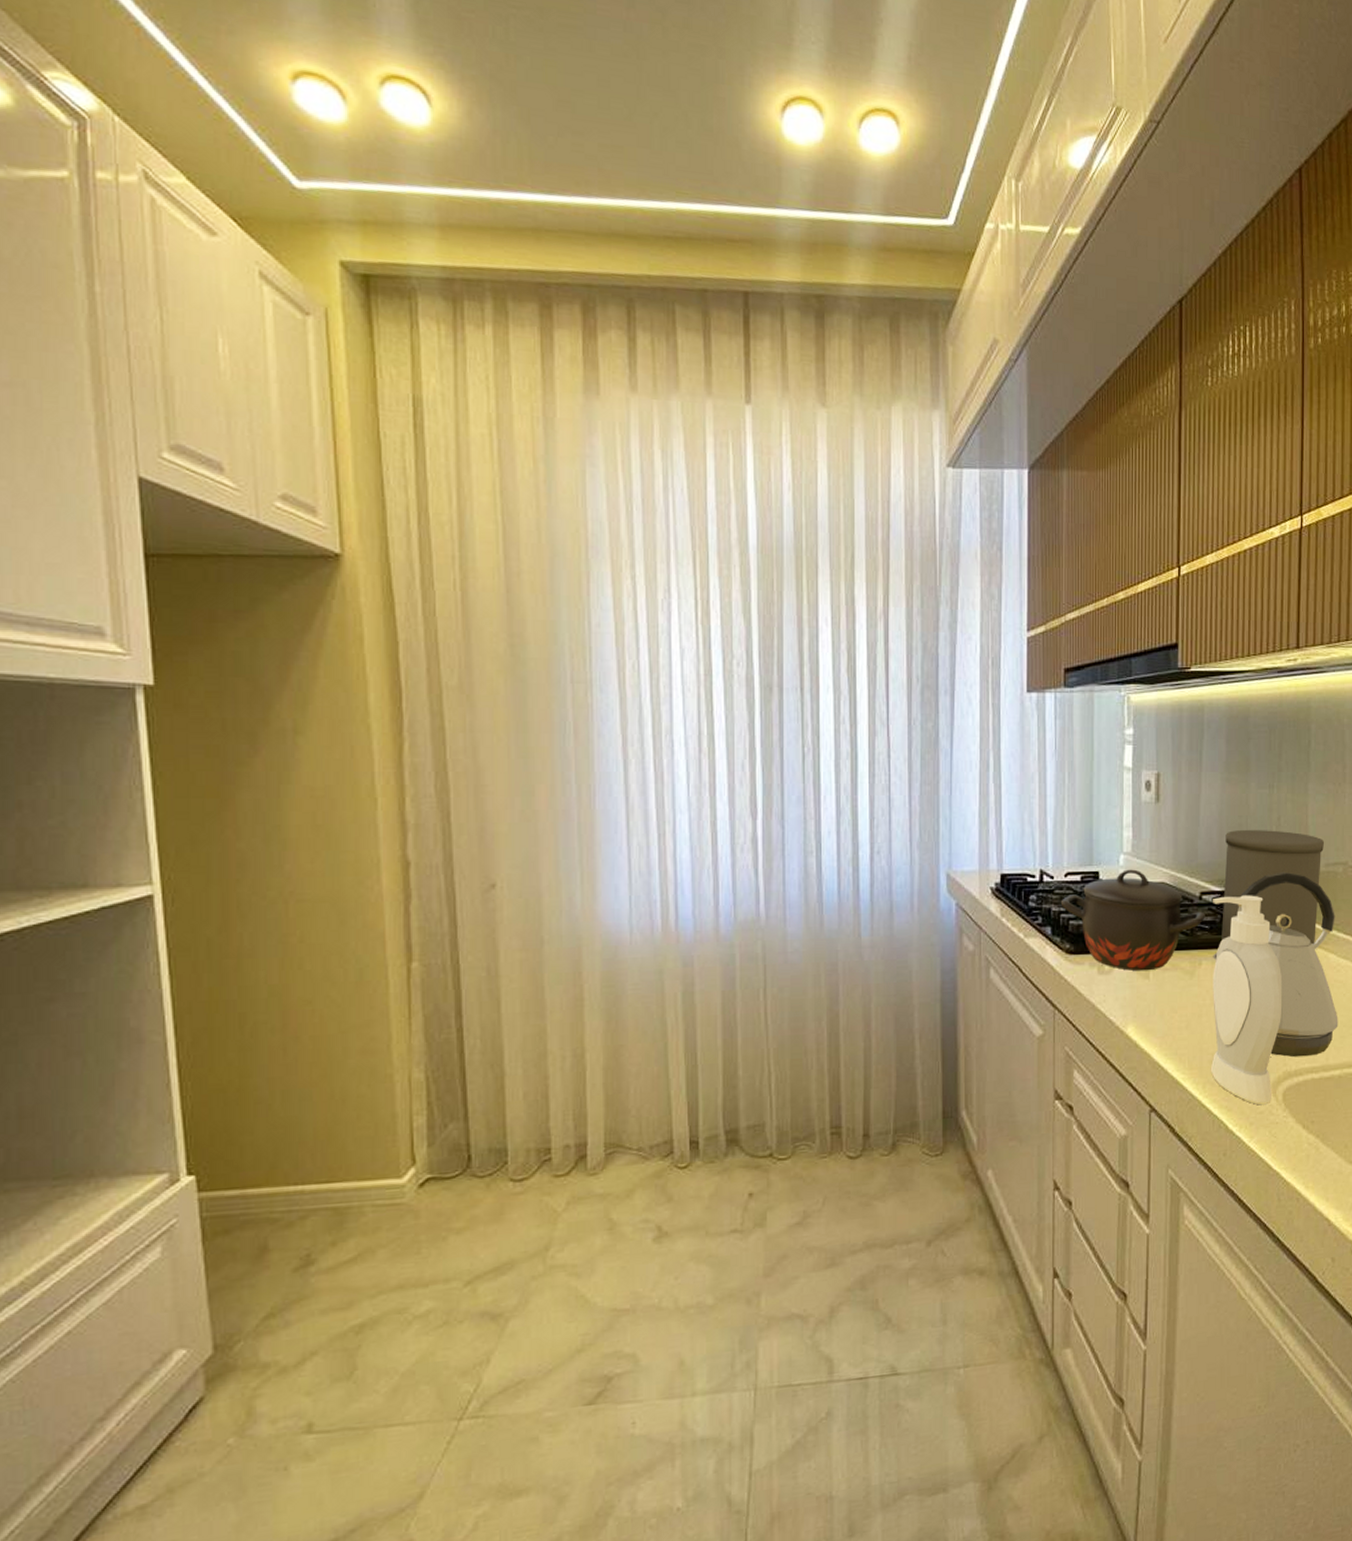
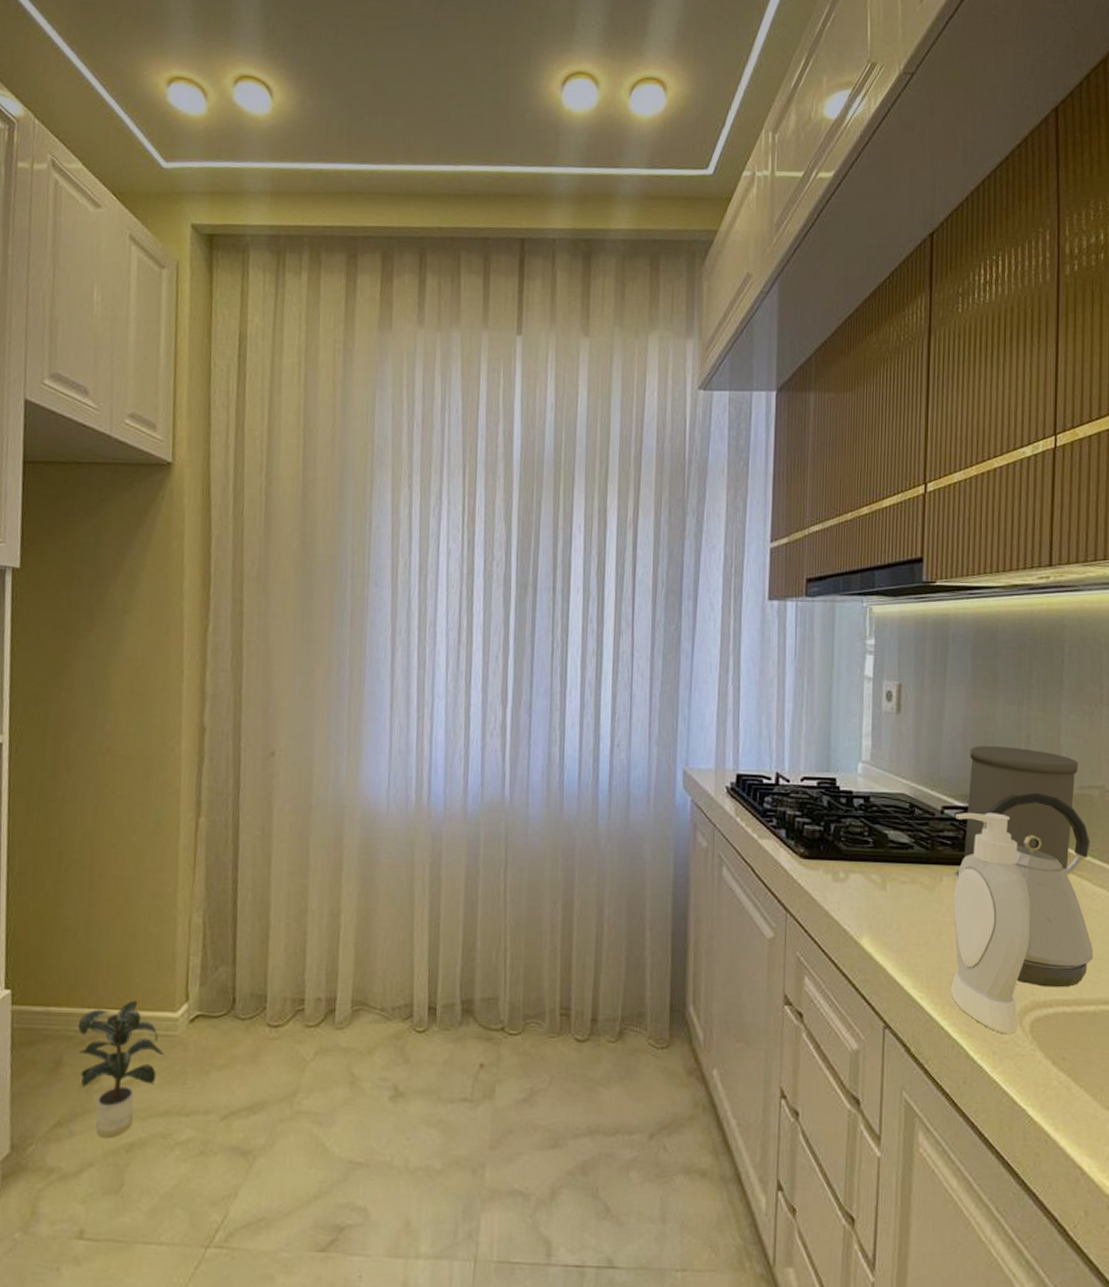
potted plant: none [284,1170,391,1324] -> present [78,1000,164,1139]
cooking pot: present [1060,869,1205,972] -> none [796,778,947,882]

